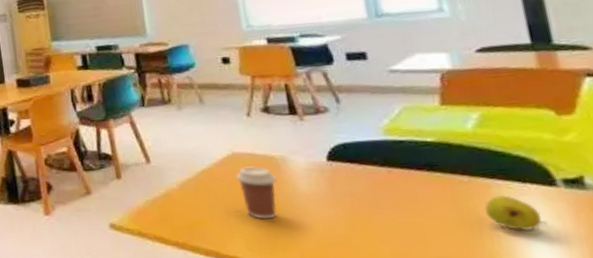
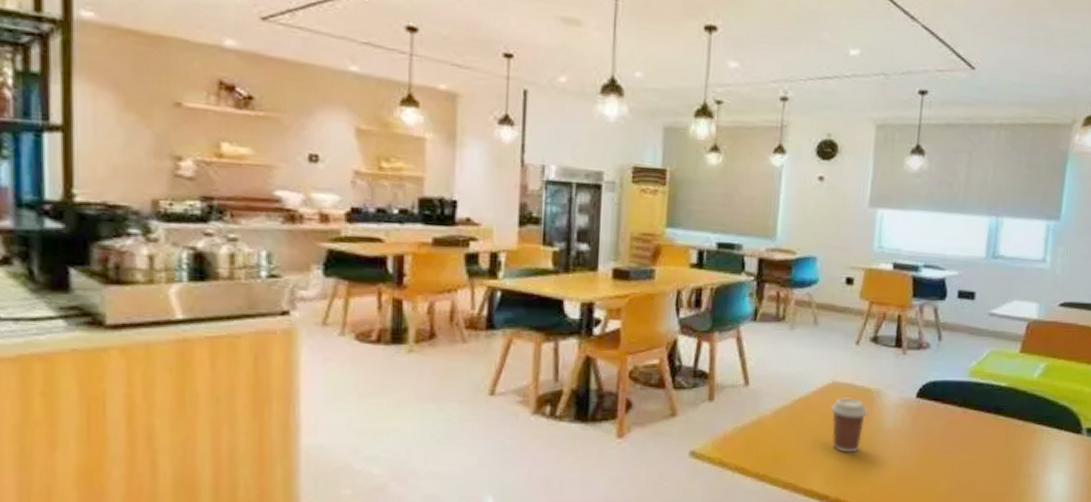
fruit: present [484,195,548,230] -> none [1026,440,1067,471]

